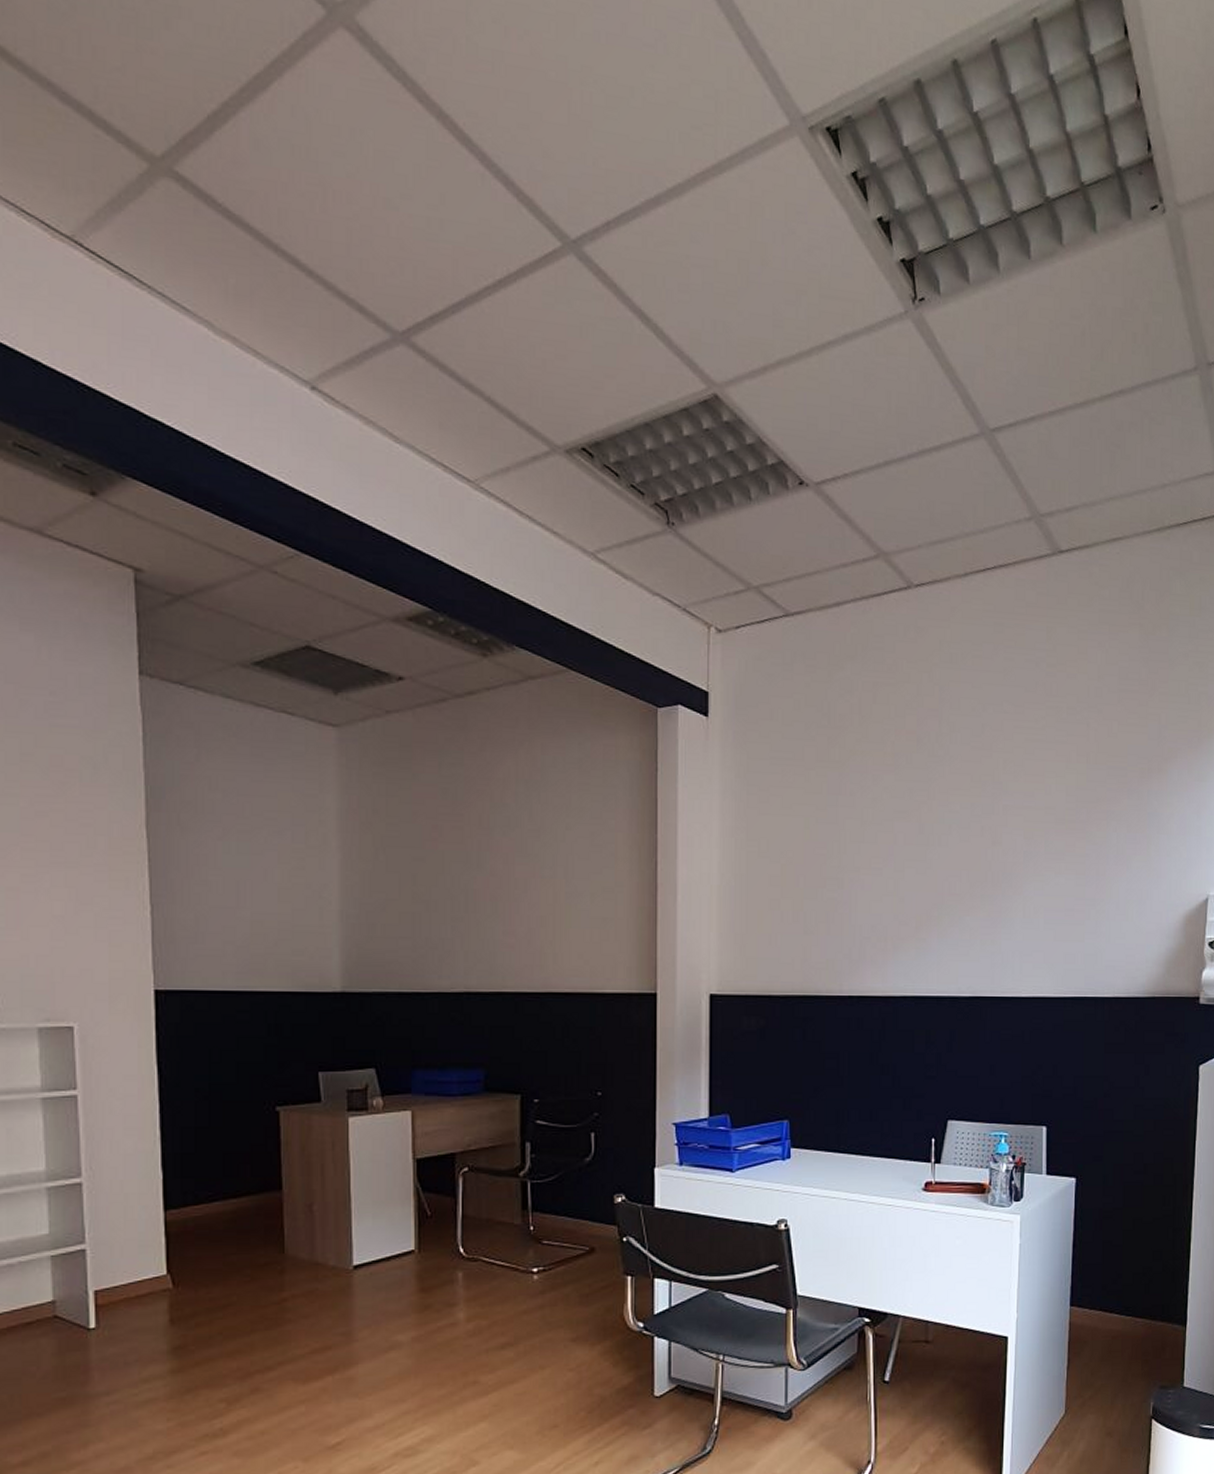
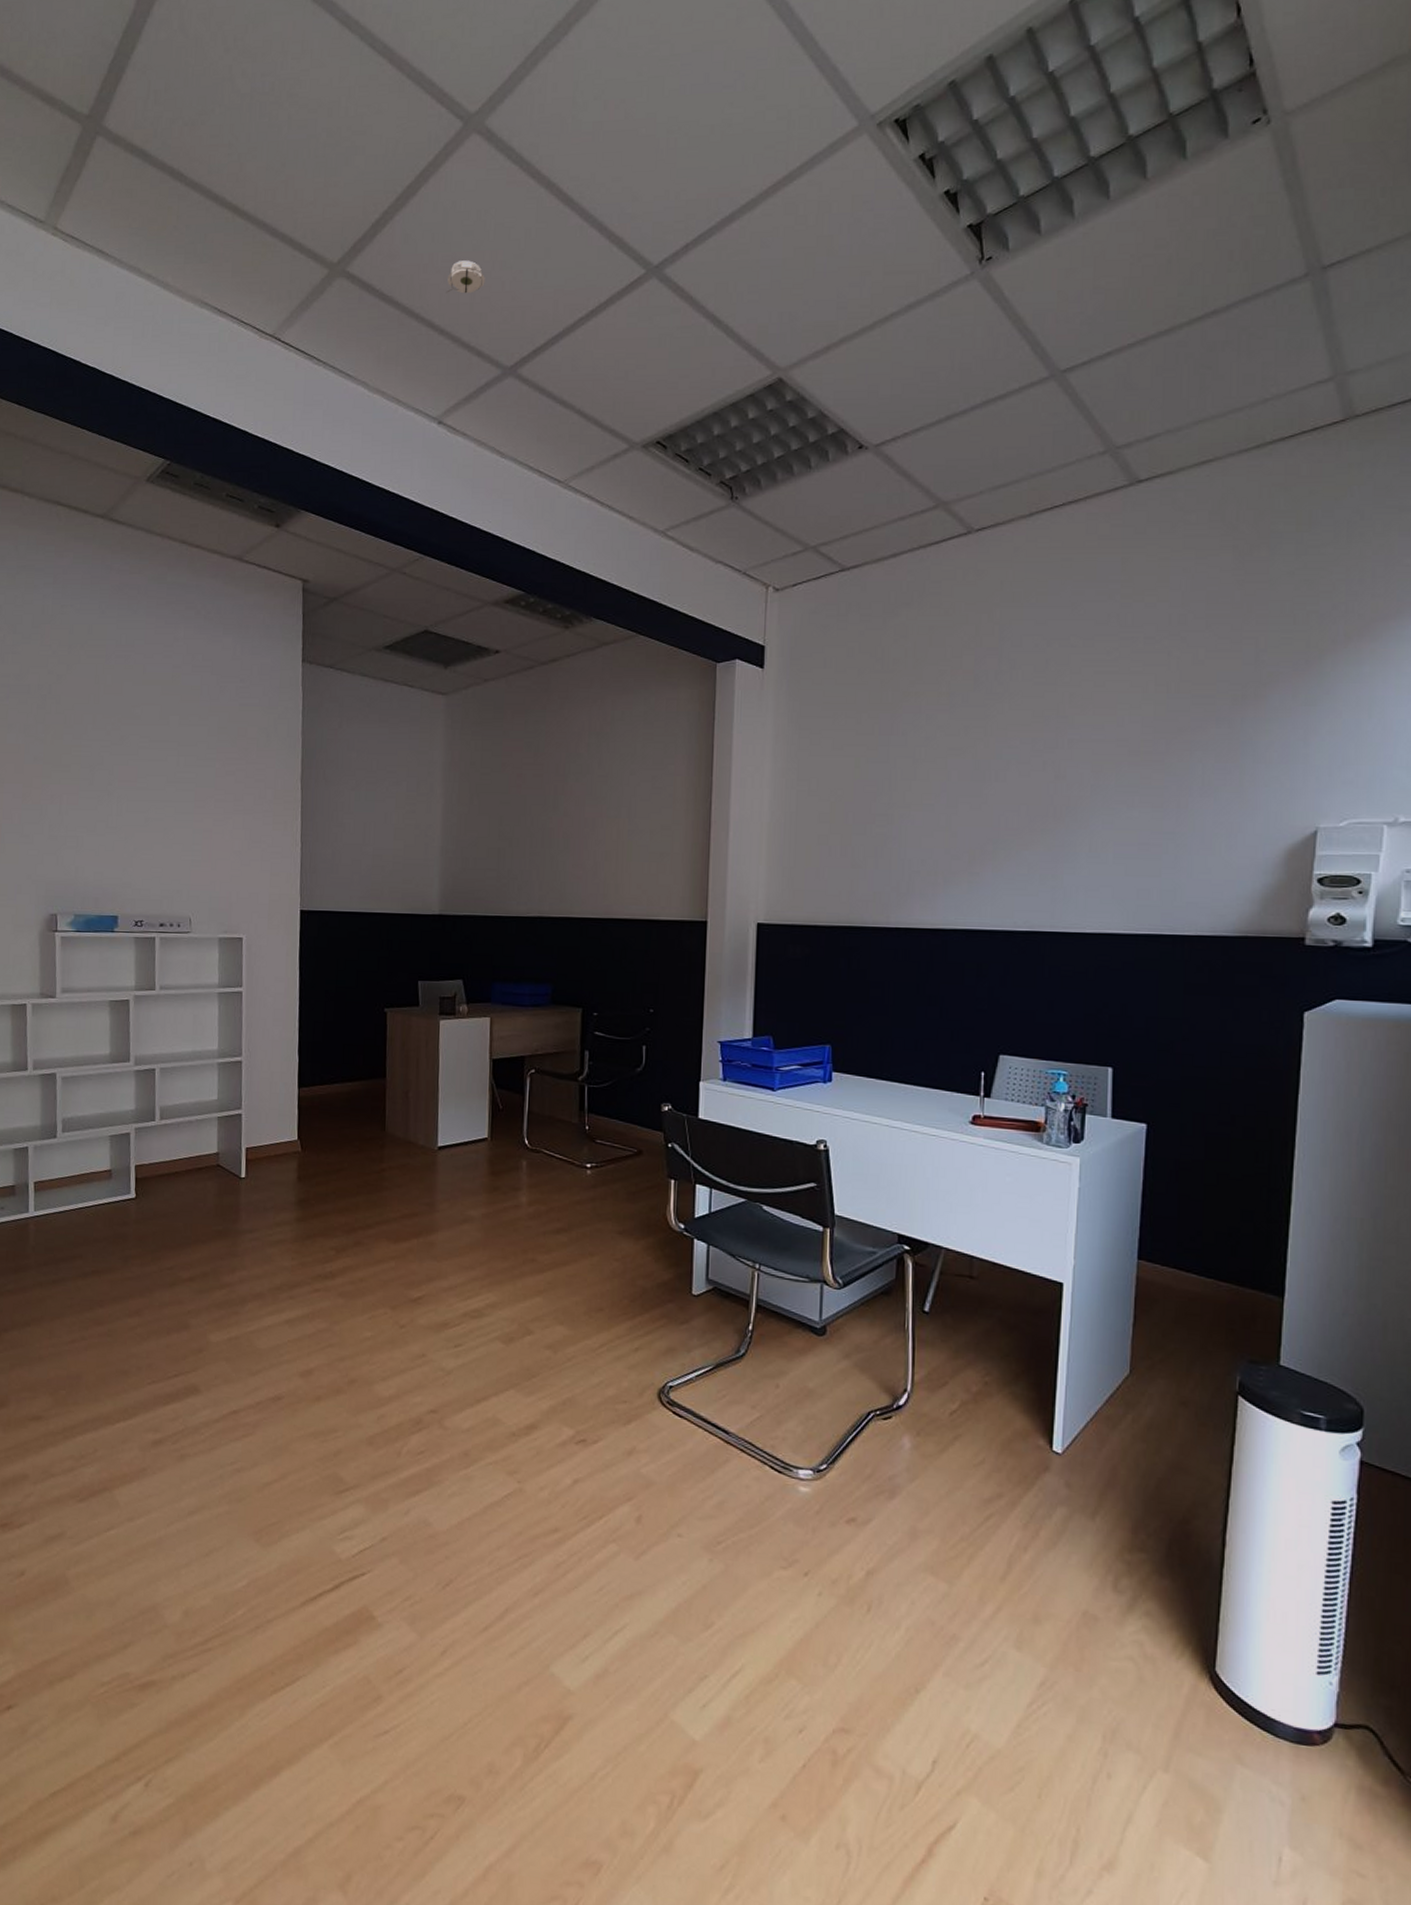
smoke detector: none [313,187,364,232] -> present [446,260,485,294]

